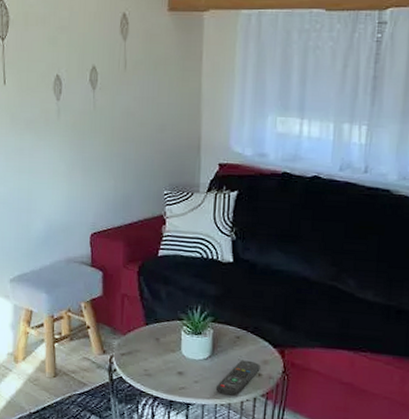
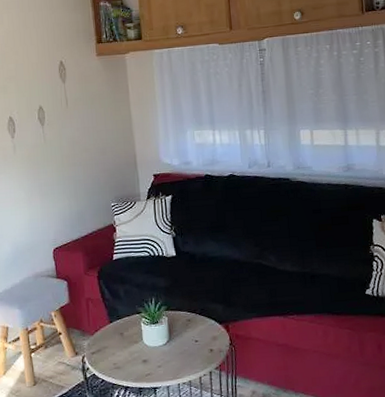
remote control: present [216,360,260,396] -> none [177,339,211,374]

